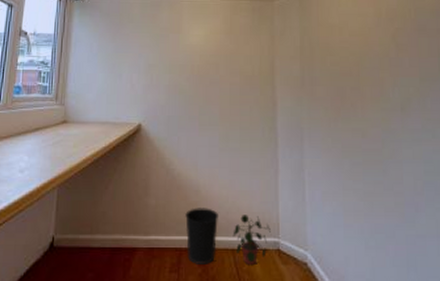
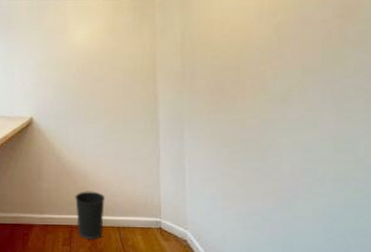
potted plant: present [232,215,271,264] -> none [118,197,153,240]

